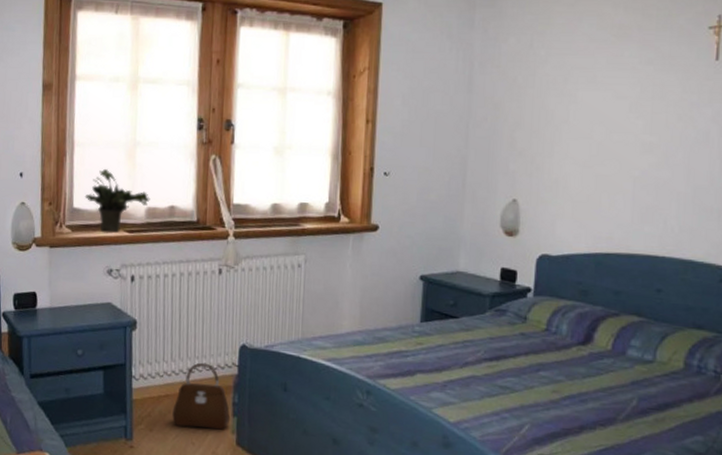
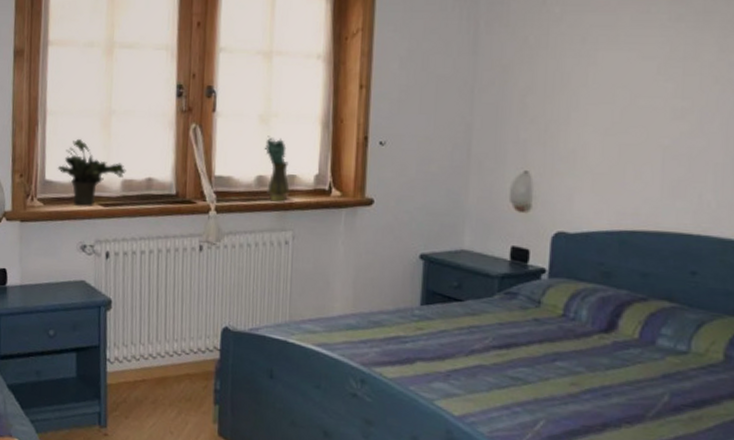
handbag: present [172,362,231,430] -> none [149,345,212,419]
vase: none [278,166,303,228] -> present [264,136,290,202]

